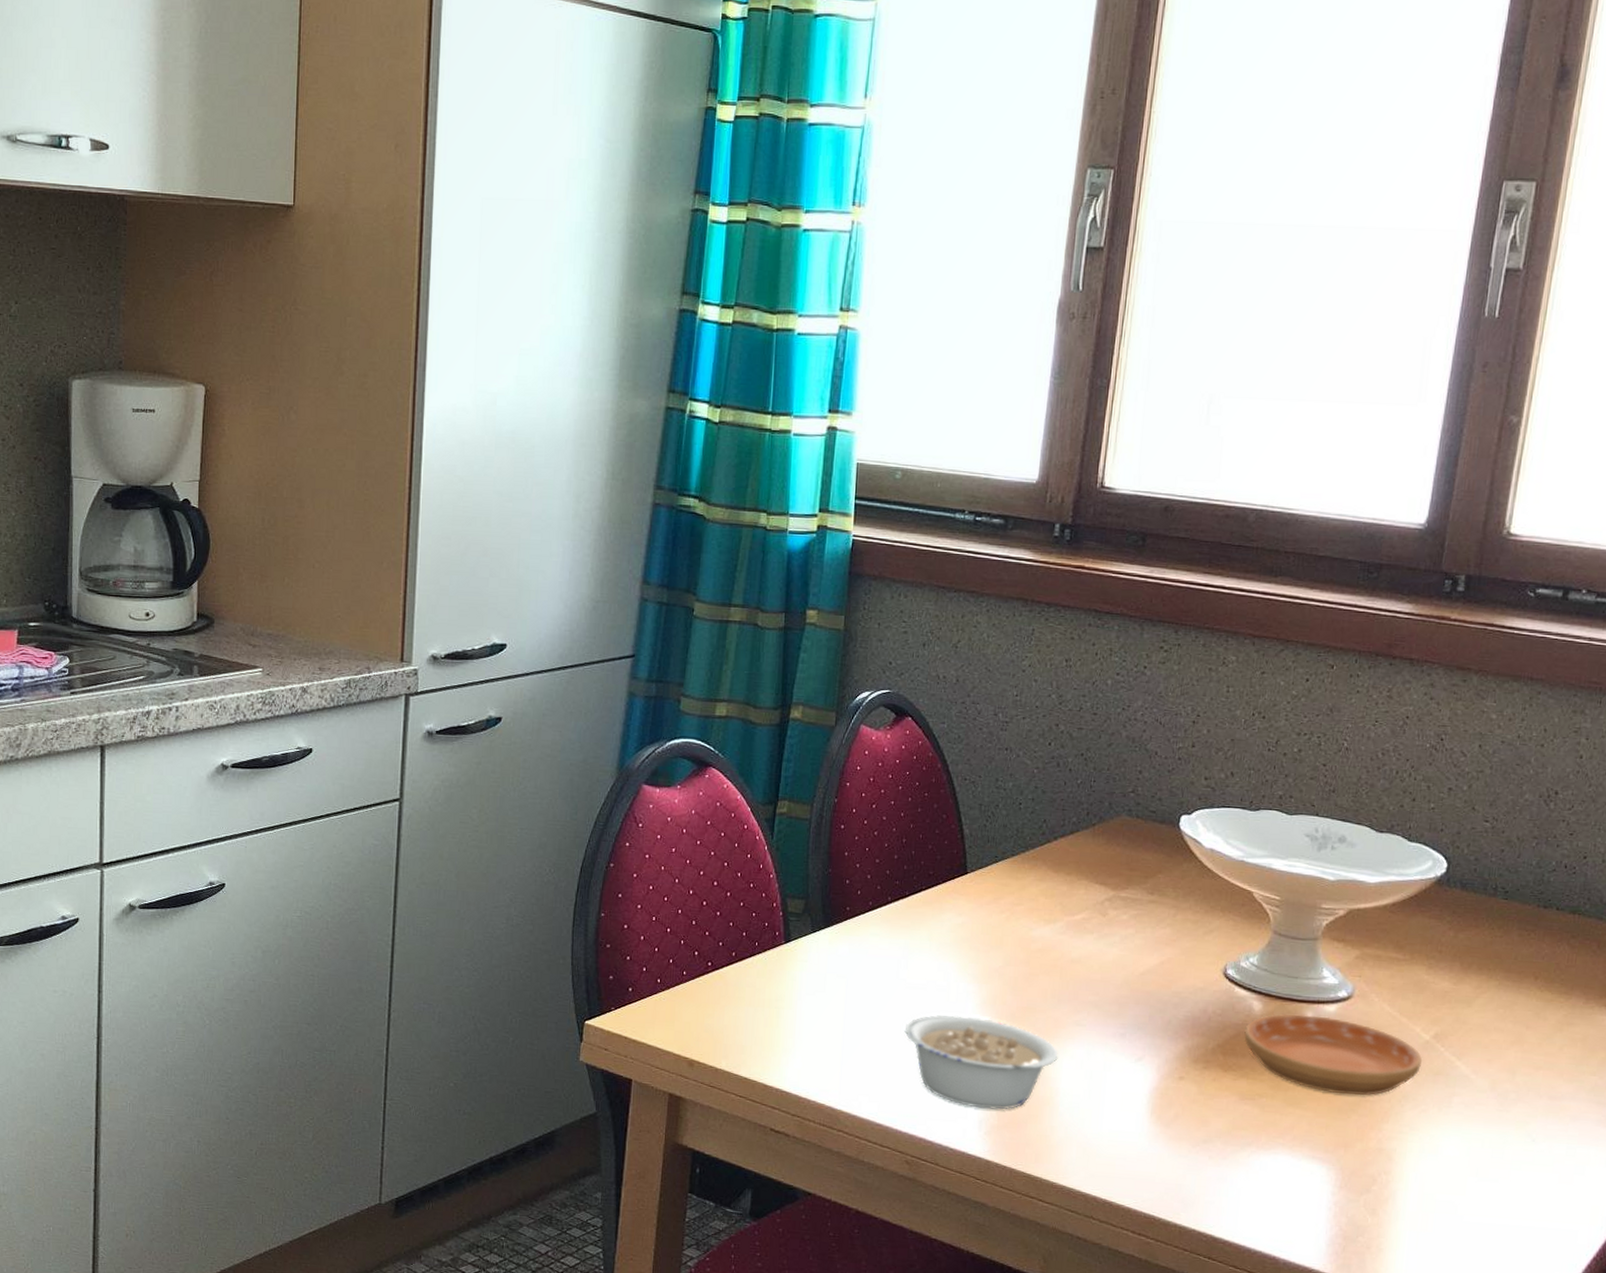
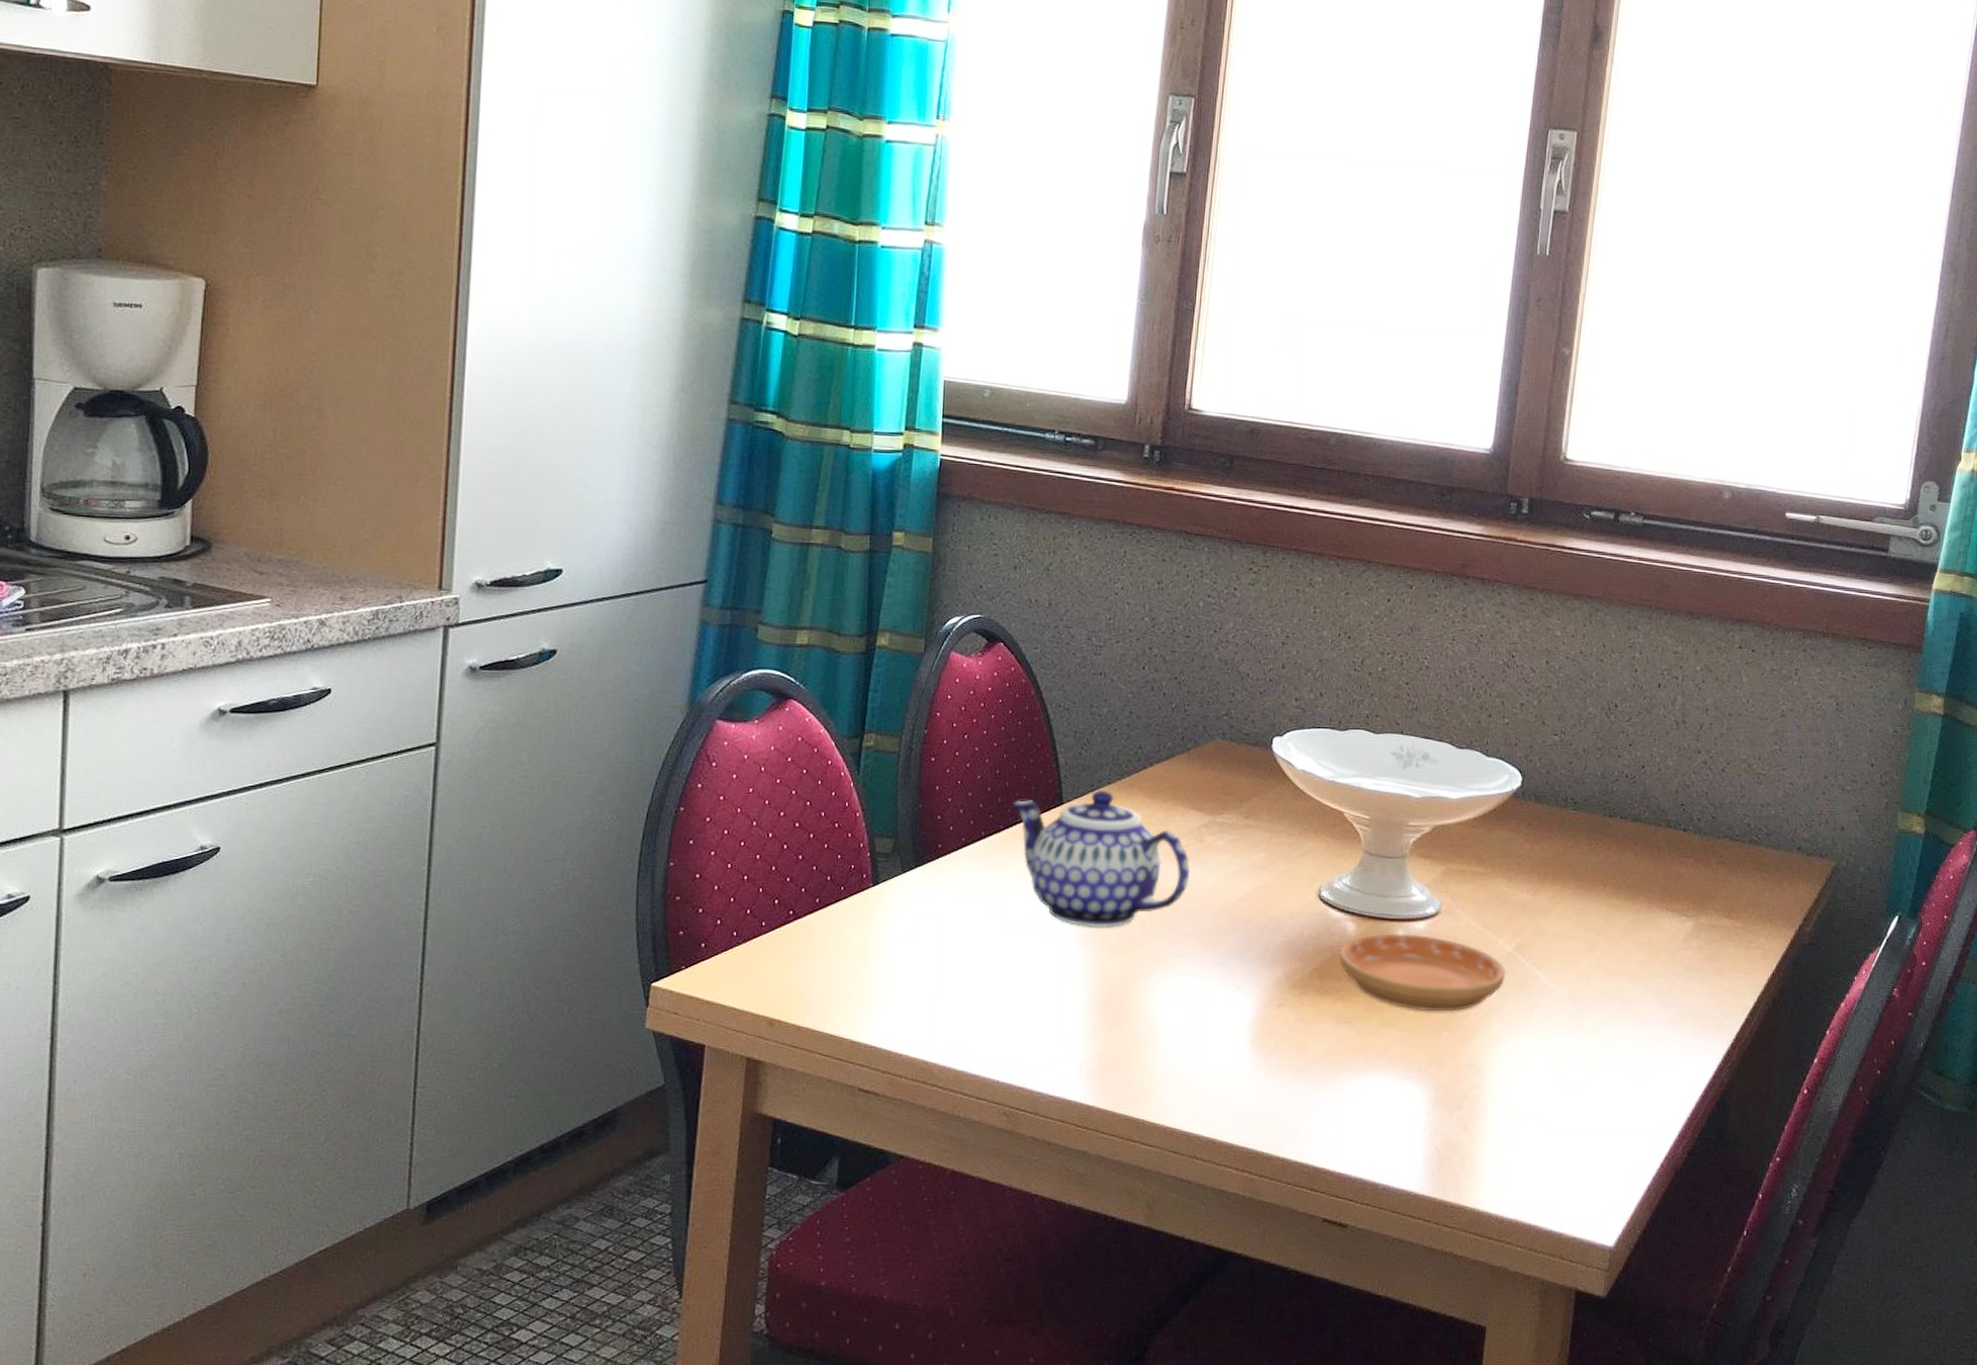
legume: present [904,1014,1058,1110] -> none [1000,953,1158,1051]
teapot: none [918,862,1092,994] -> present [1012,790,1190,929]

